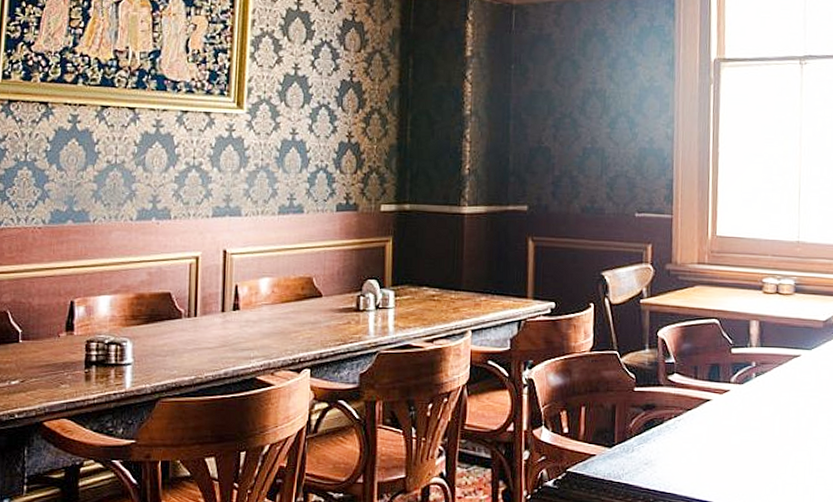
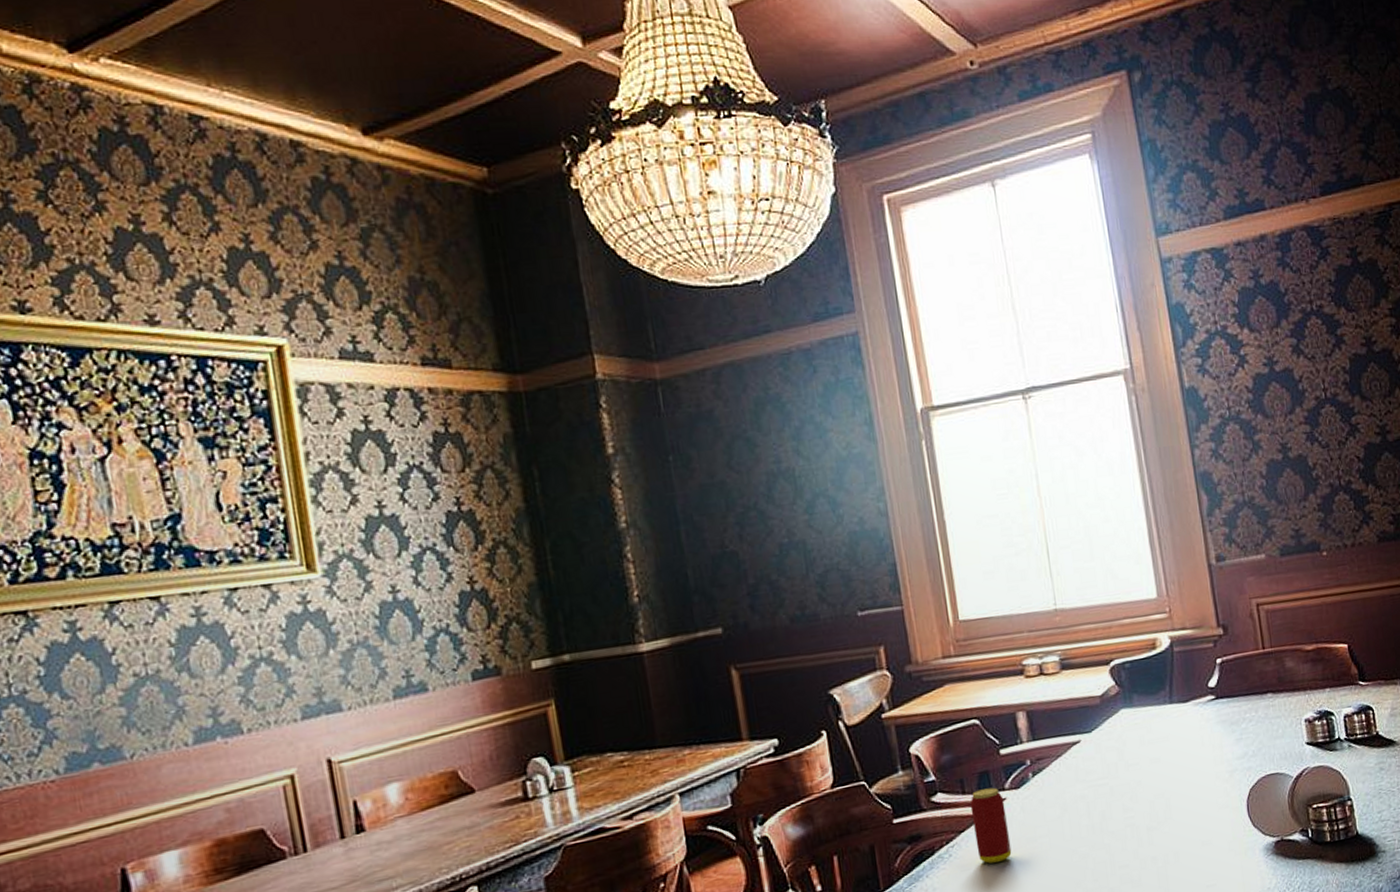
beverage can: none [699,378,728,443] -> present [970,787,1012,864]

